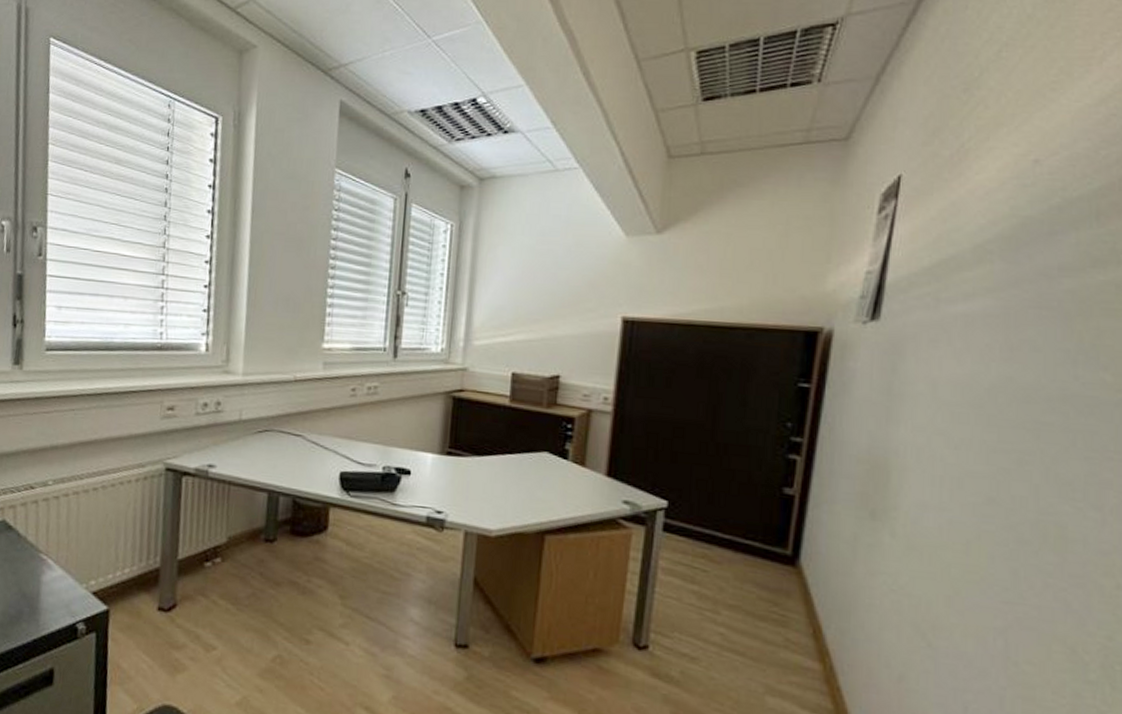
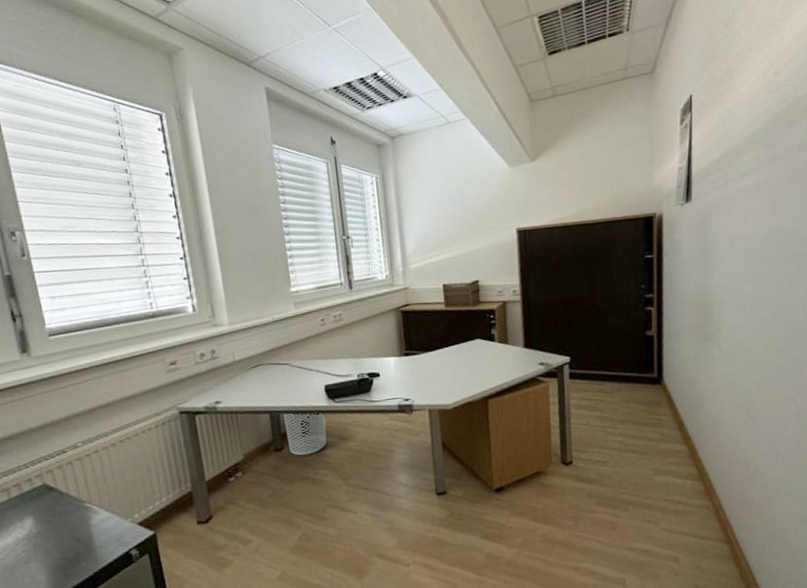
waste bin: none [282,495,333,556] -> present [282,412,327,456]

